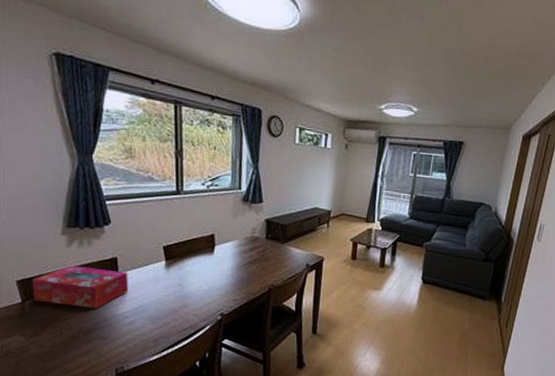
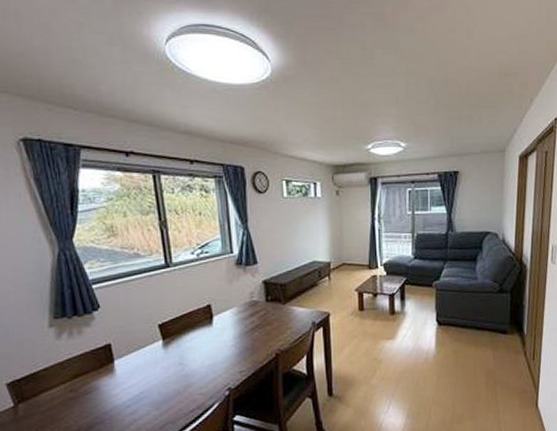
tissue box: present [32,265,129,309] -> none [23,357,127,403]

